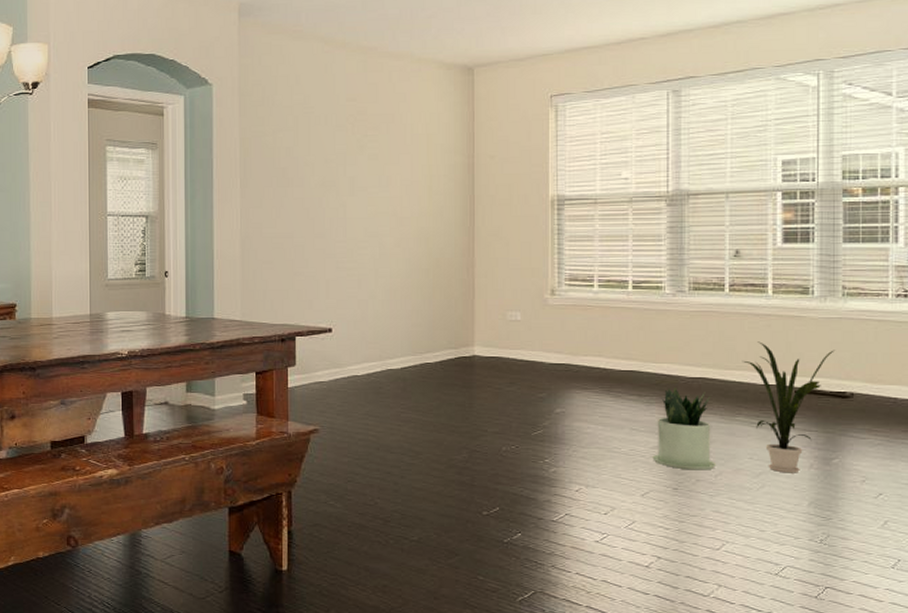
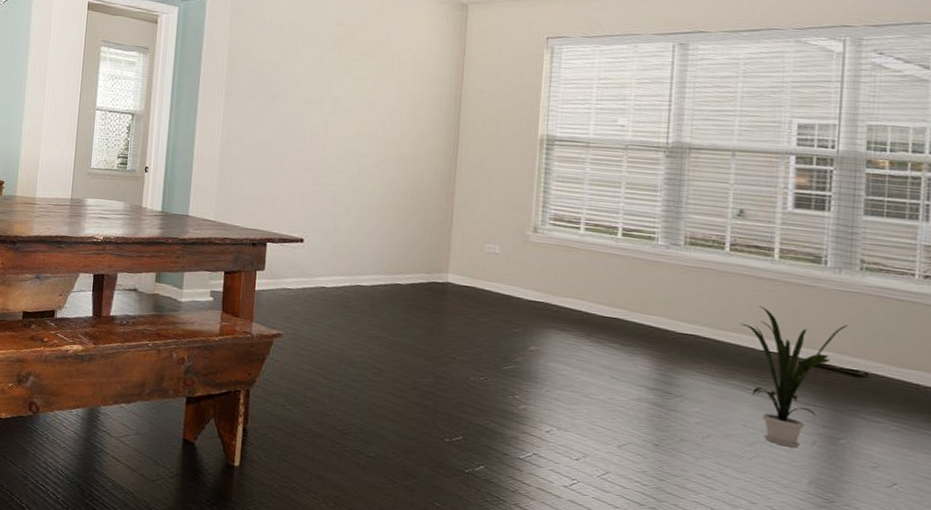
planter: present [652,388,717,471] -> none [633,341,705,431]

